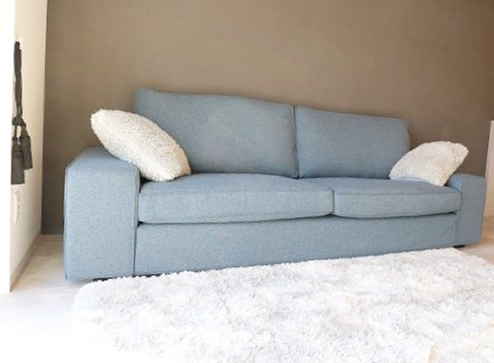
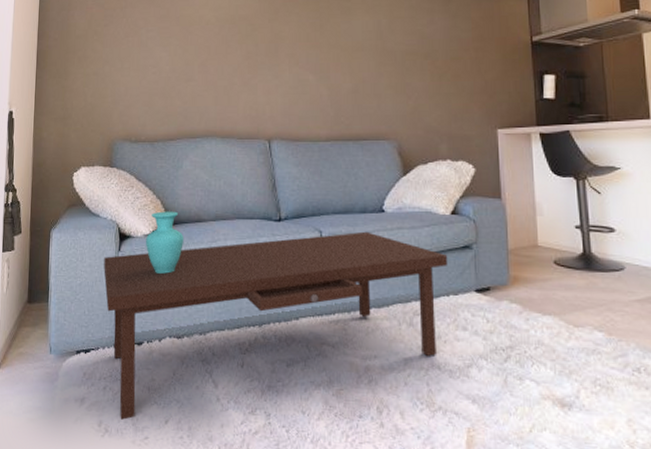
coffee table: none [123,160,436,337] -> present [104,211,448,420]

